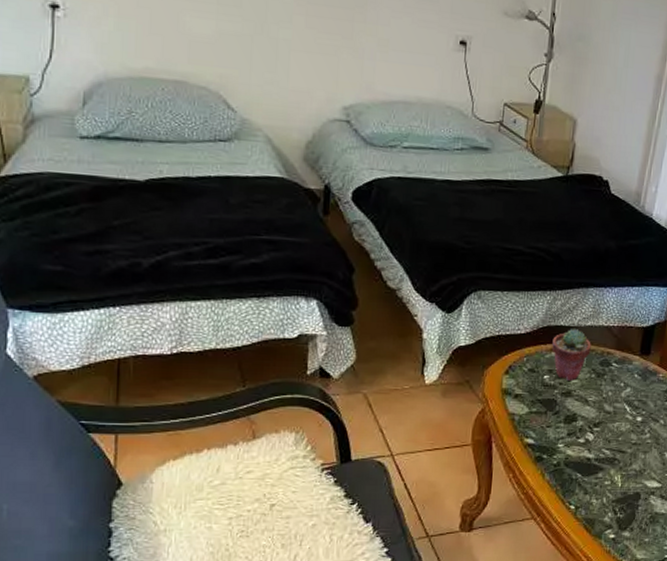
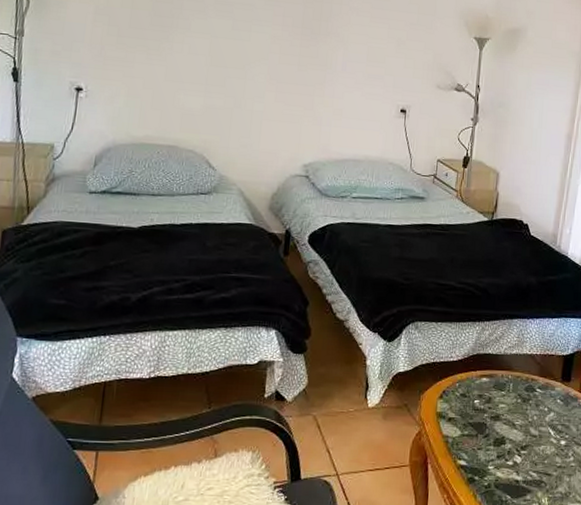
potted succulent: present [552,329,591,381] -> none [481,357,517,405]

